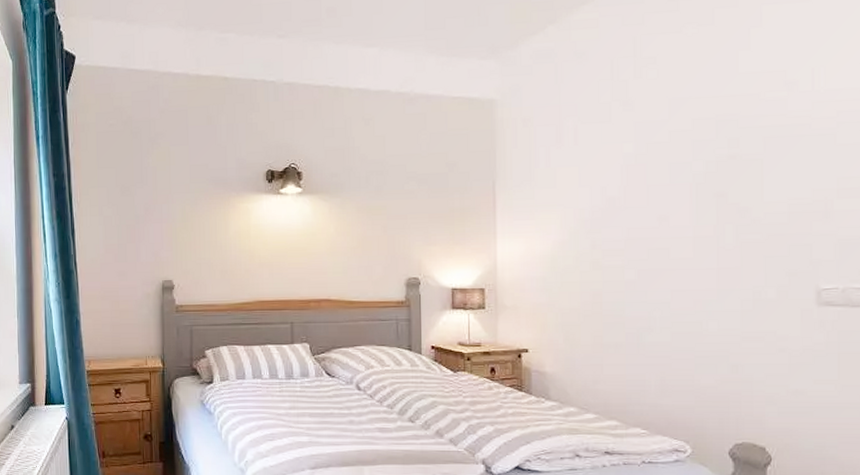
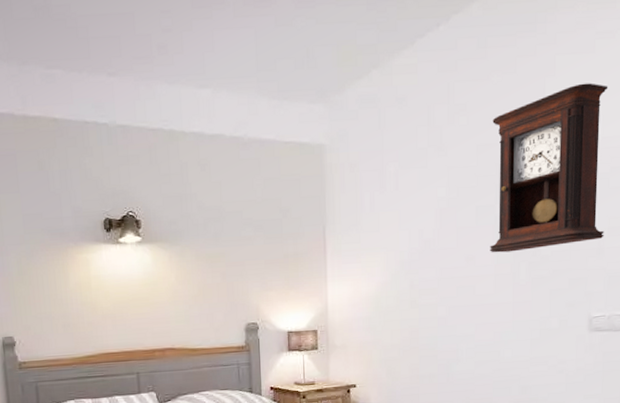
pendulum clock: none [687,32,832,214] -> present [490,83,608,253]

